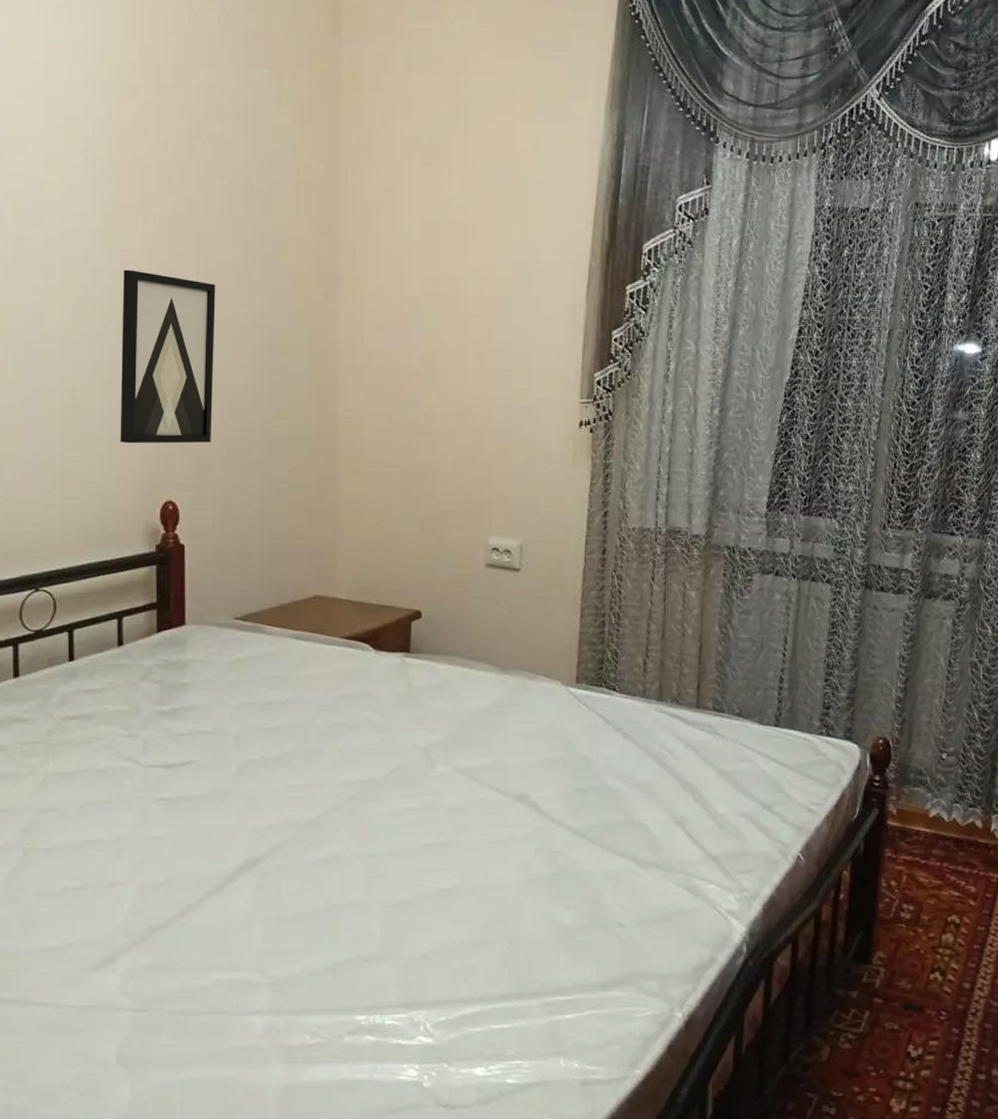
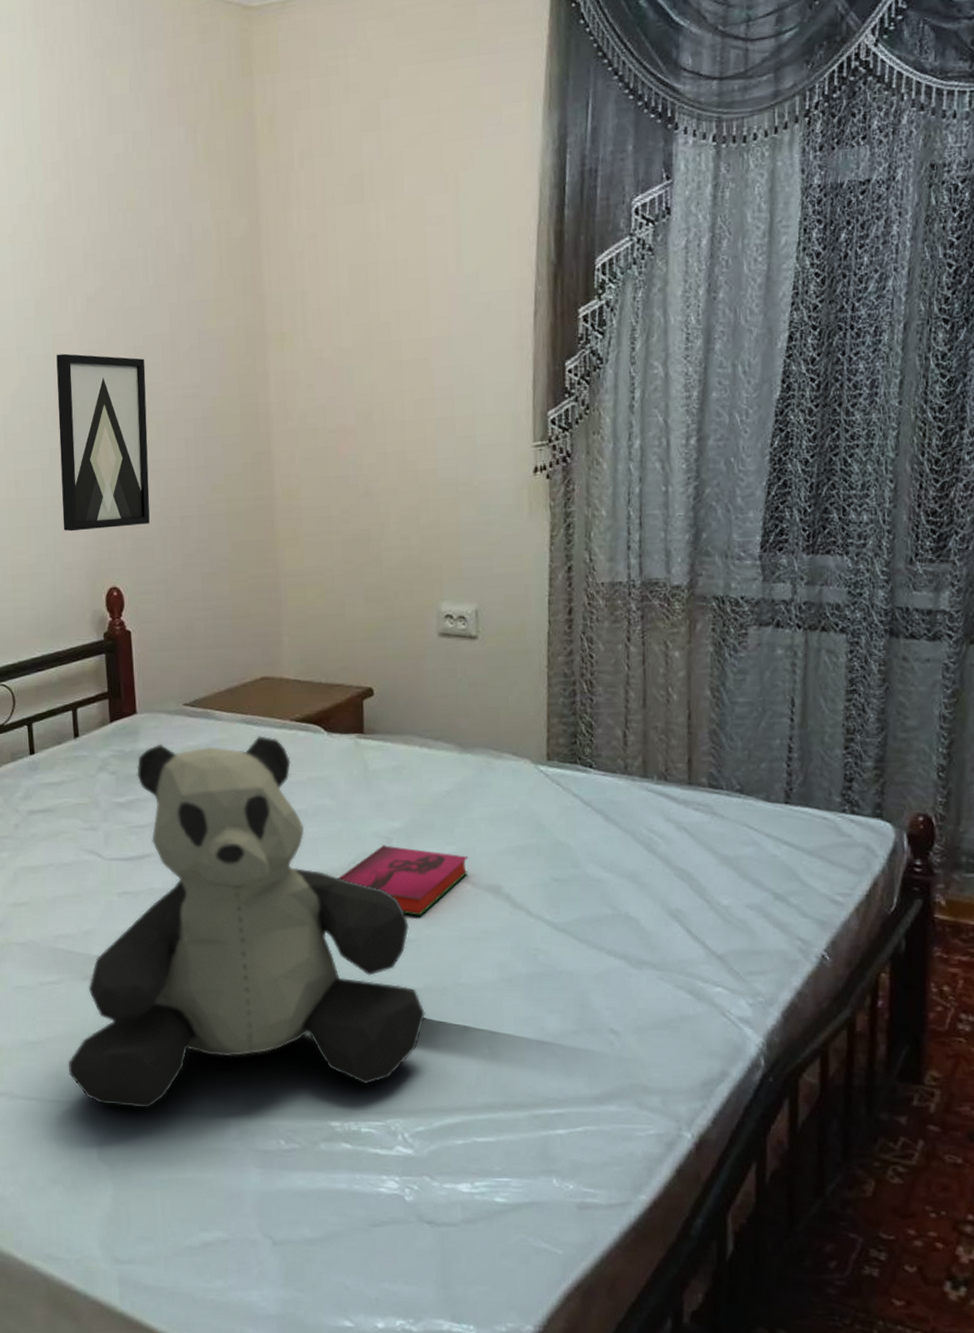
teddy bear: none [89,651,452,1010] -> present [68,736,425,1108]
hardback book: none [377,756,501,822] -> present [338,845,469,916]

